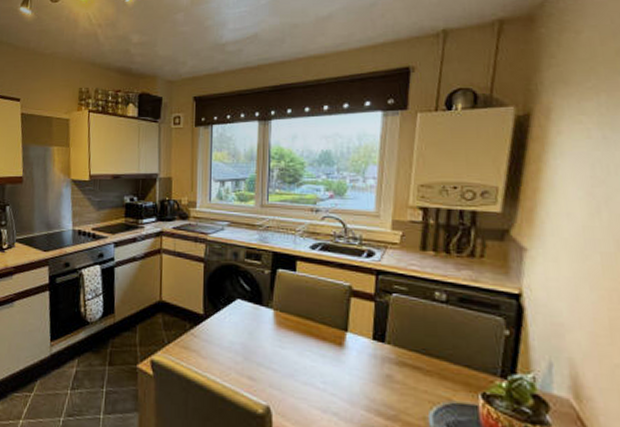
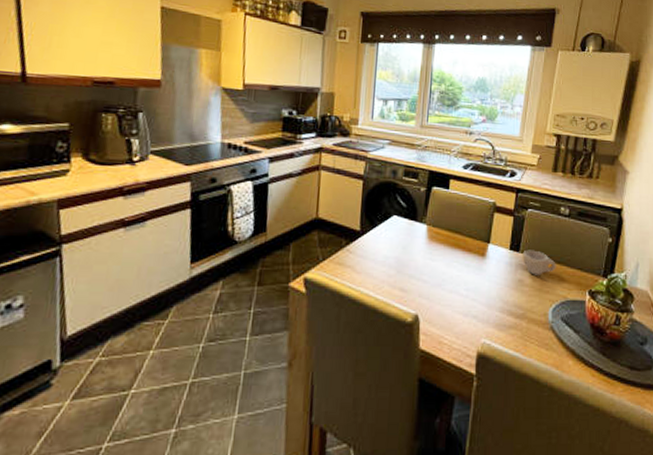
cup: none [389,340,435,371] -> present [523,249,556,275]

